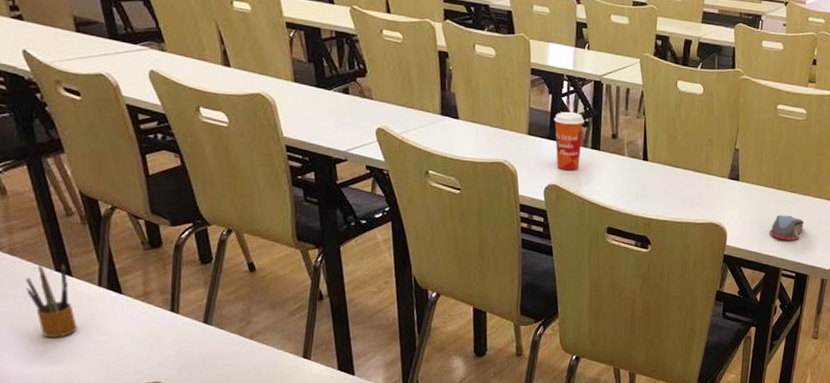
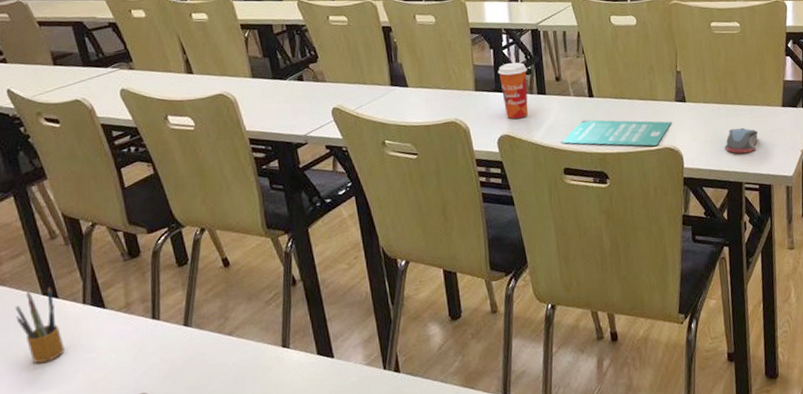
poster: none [608,183,722,219] -> present [561,120,672,146]

